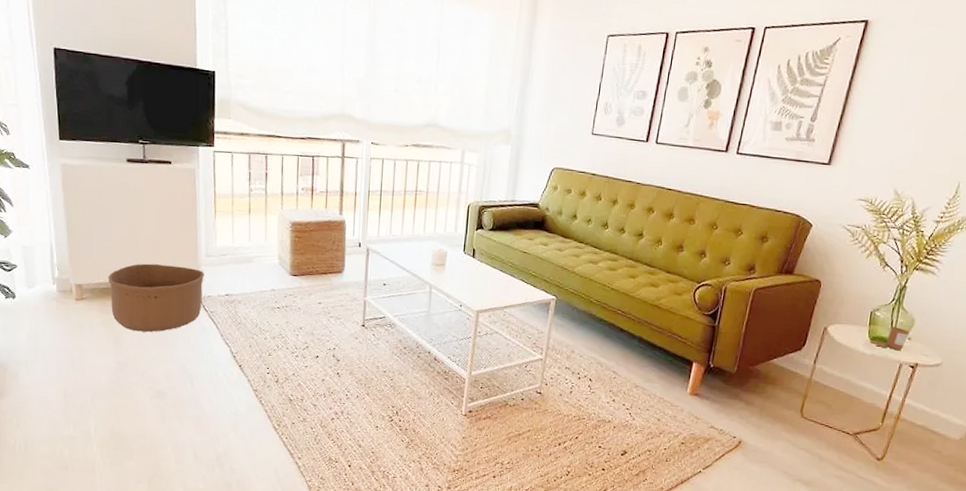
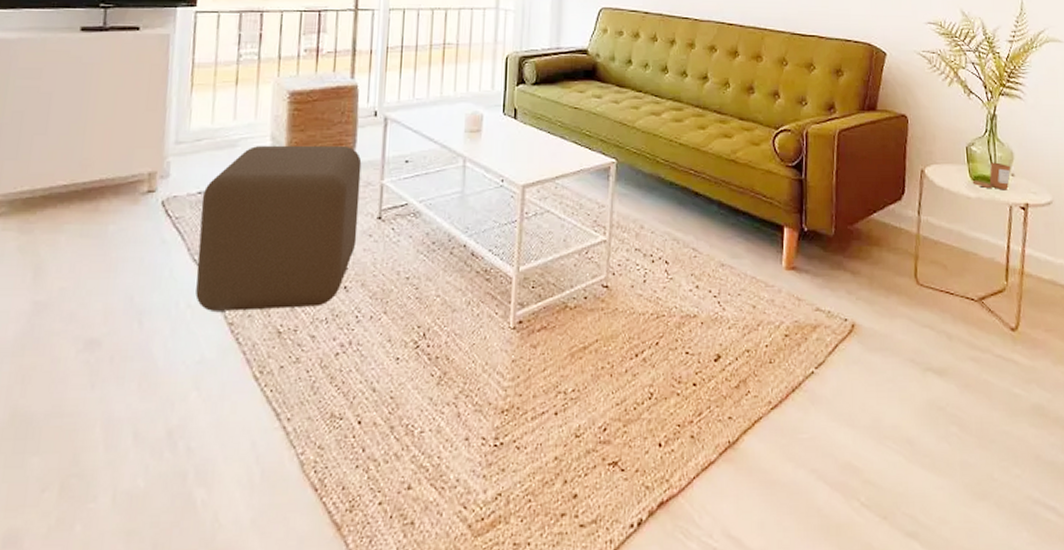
basket: present [108,263,205,333] -> none [34,159,172,255]
cube: none [228,263,349,385] -> present [195,145,362,311]

